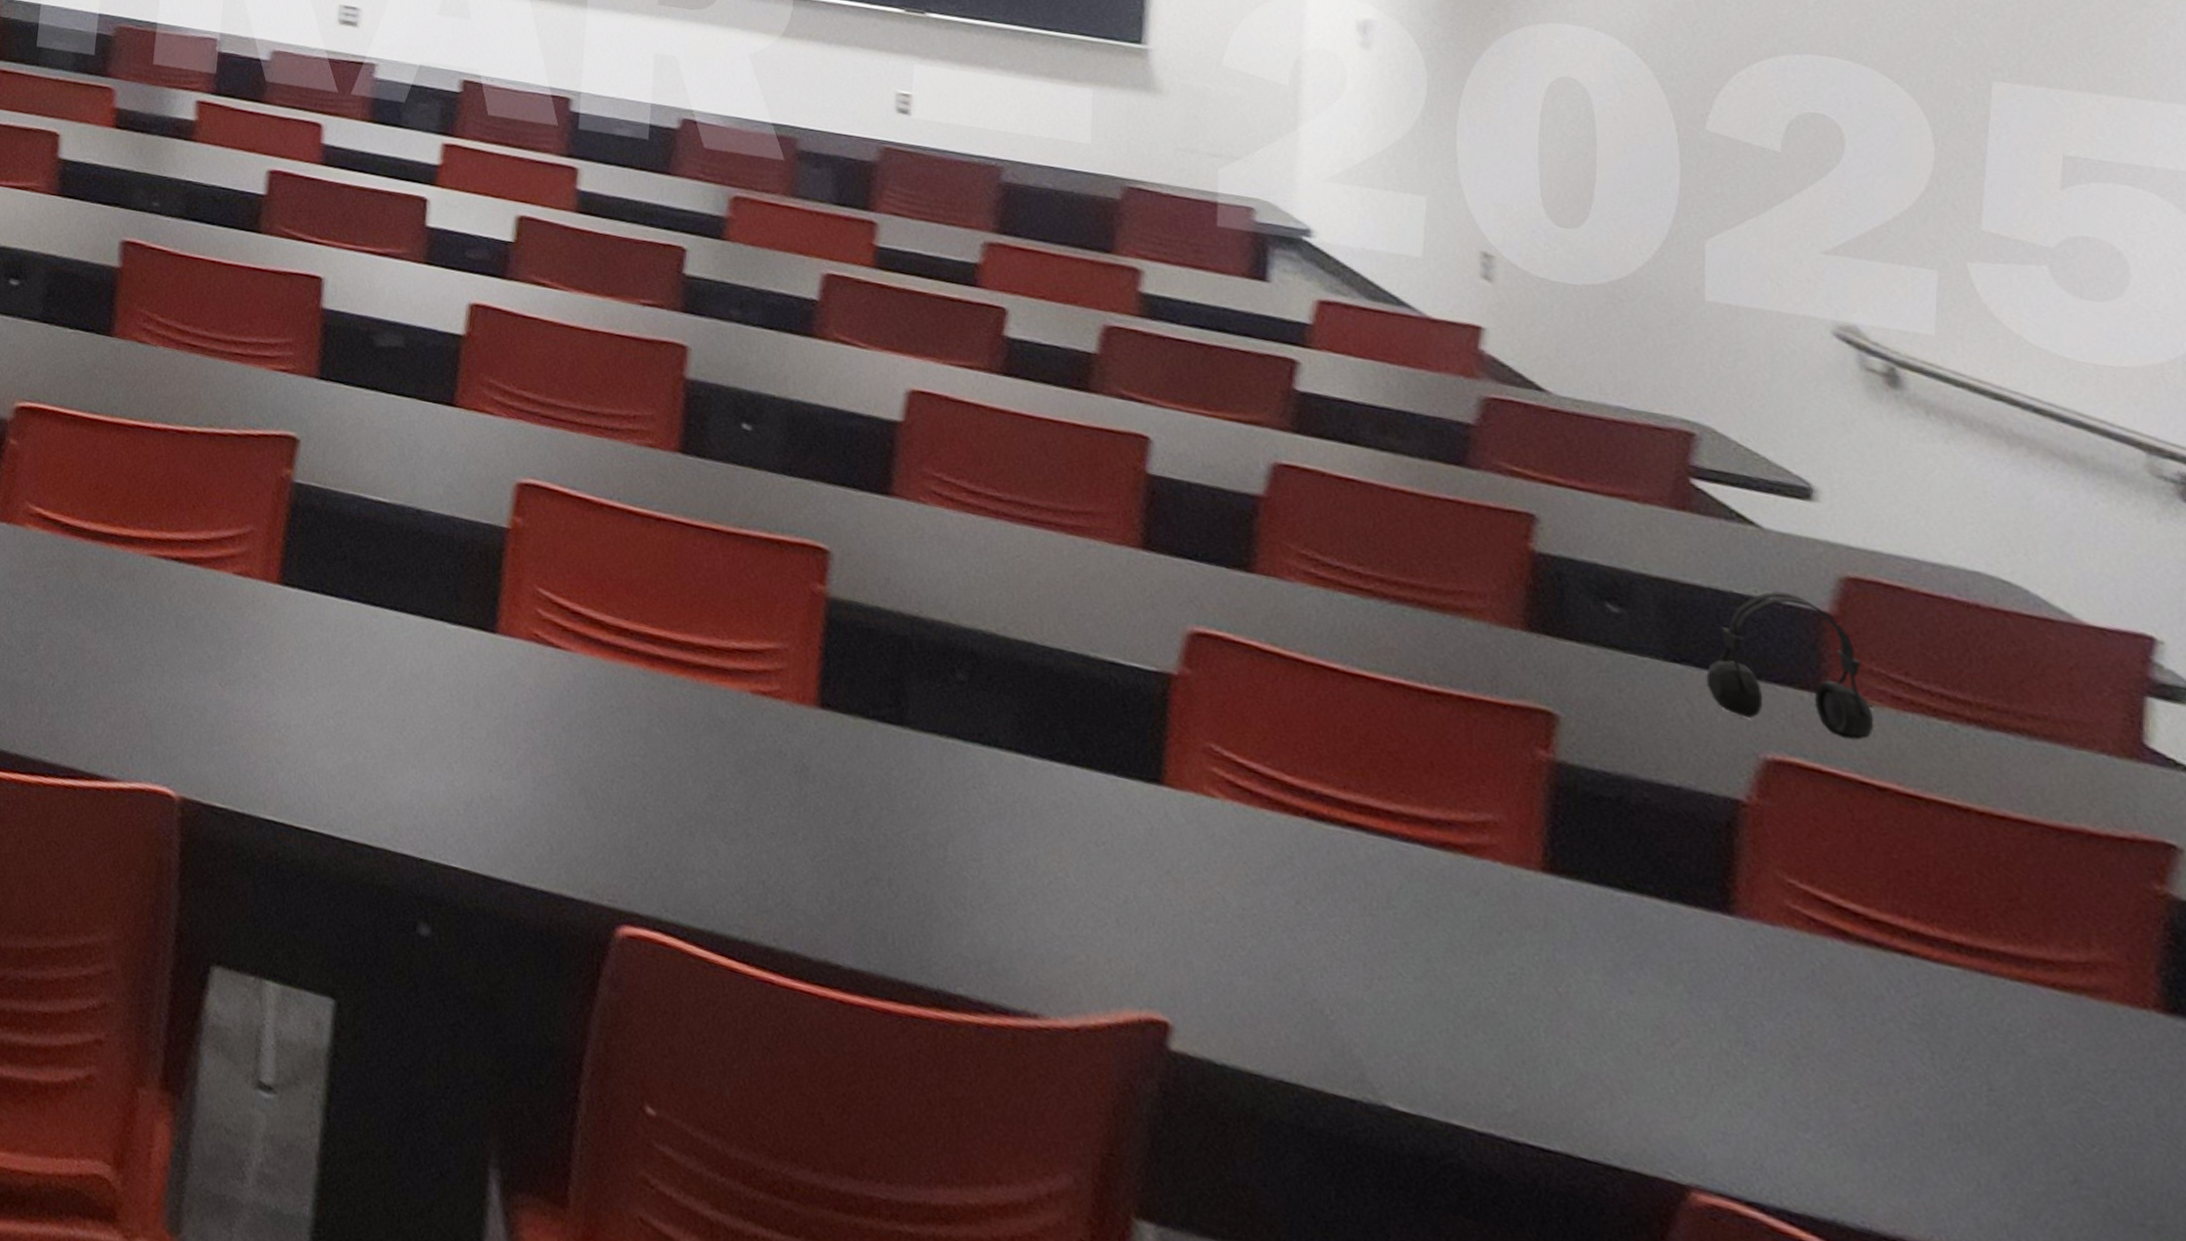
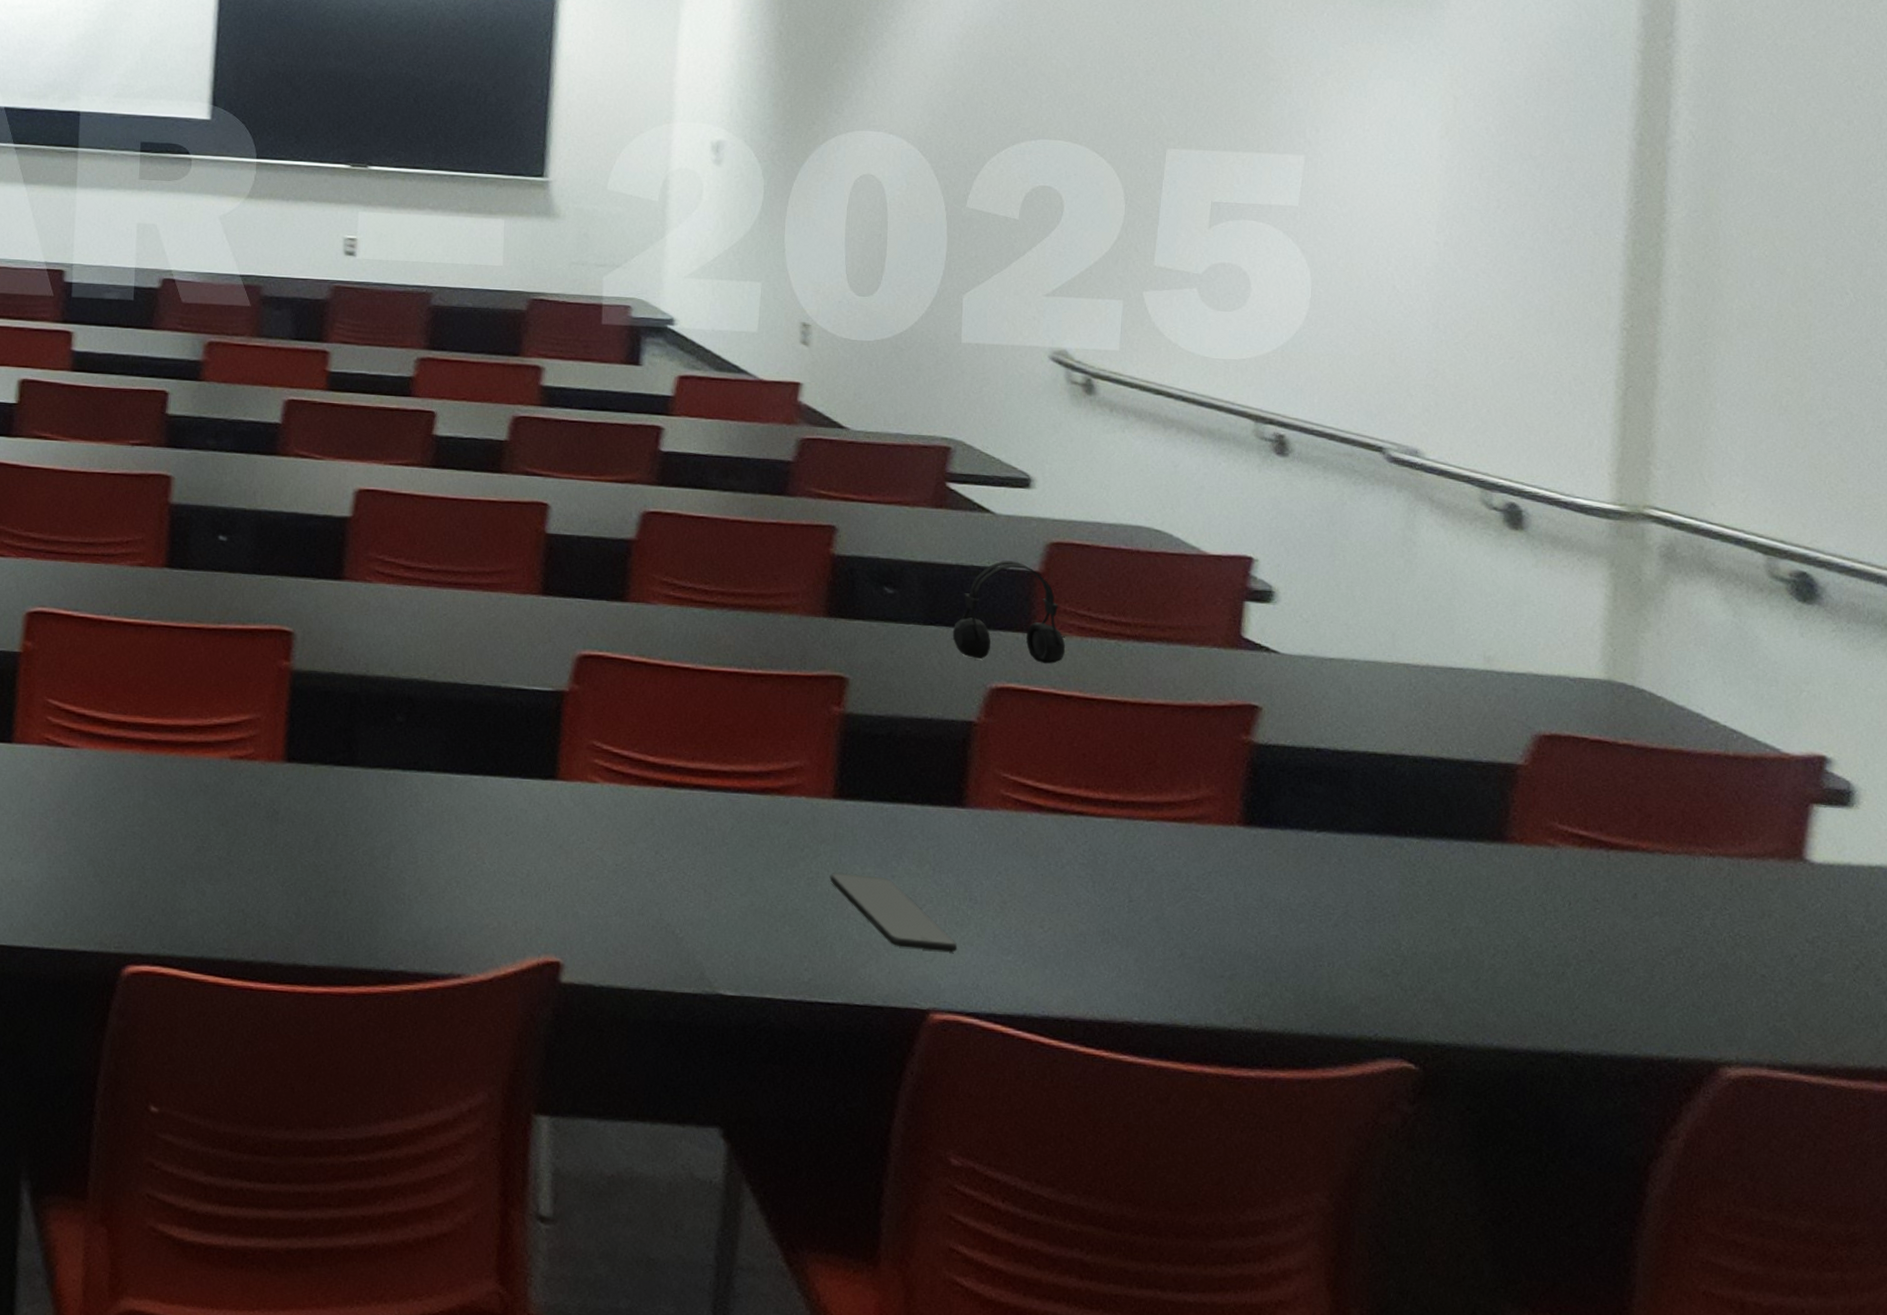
smartphone: none [1539,971,1729,1113] -> present [830,873,958,952]

